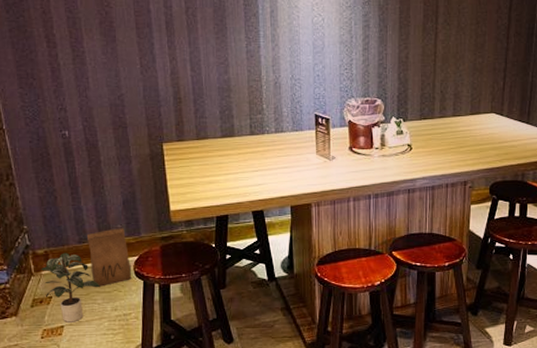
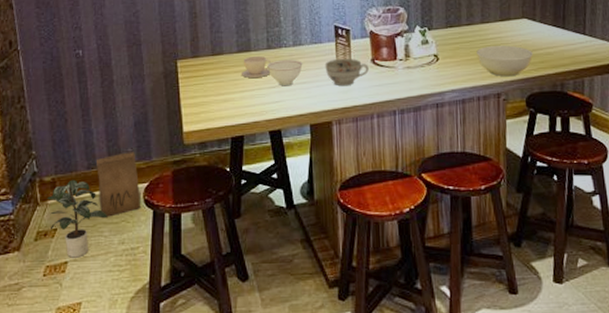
teacup: none [226,142,254,161] -> present [242,56,271,78]
bowl: none [250,145,284,170] -> present [267,59,303,87]
teacup: none [305,145,346,172] -> present [325,58,369,86]
bowl: none [447,138,498,167] -> present [476,45,533,77]

